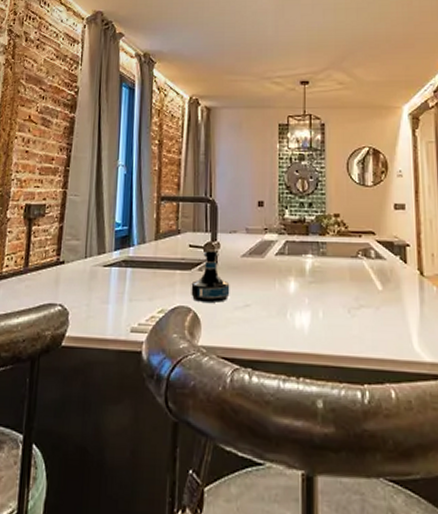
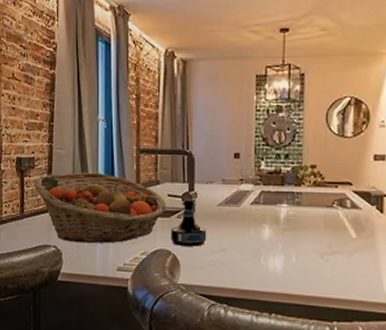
fruit basket: none [42,221,188,301] -> present [34,172,167,244]

